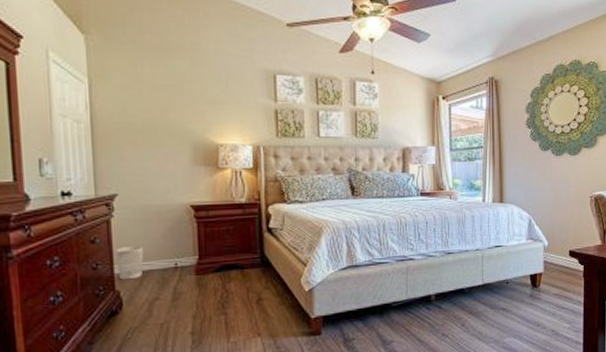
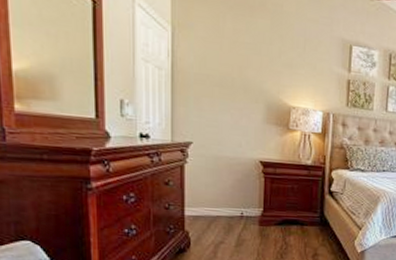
wastebasket: present [115,246,143,280] -> none [186,192,212,223]

